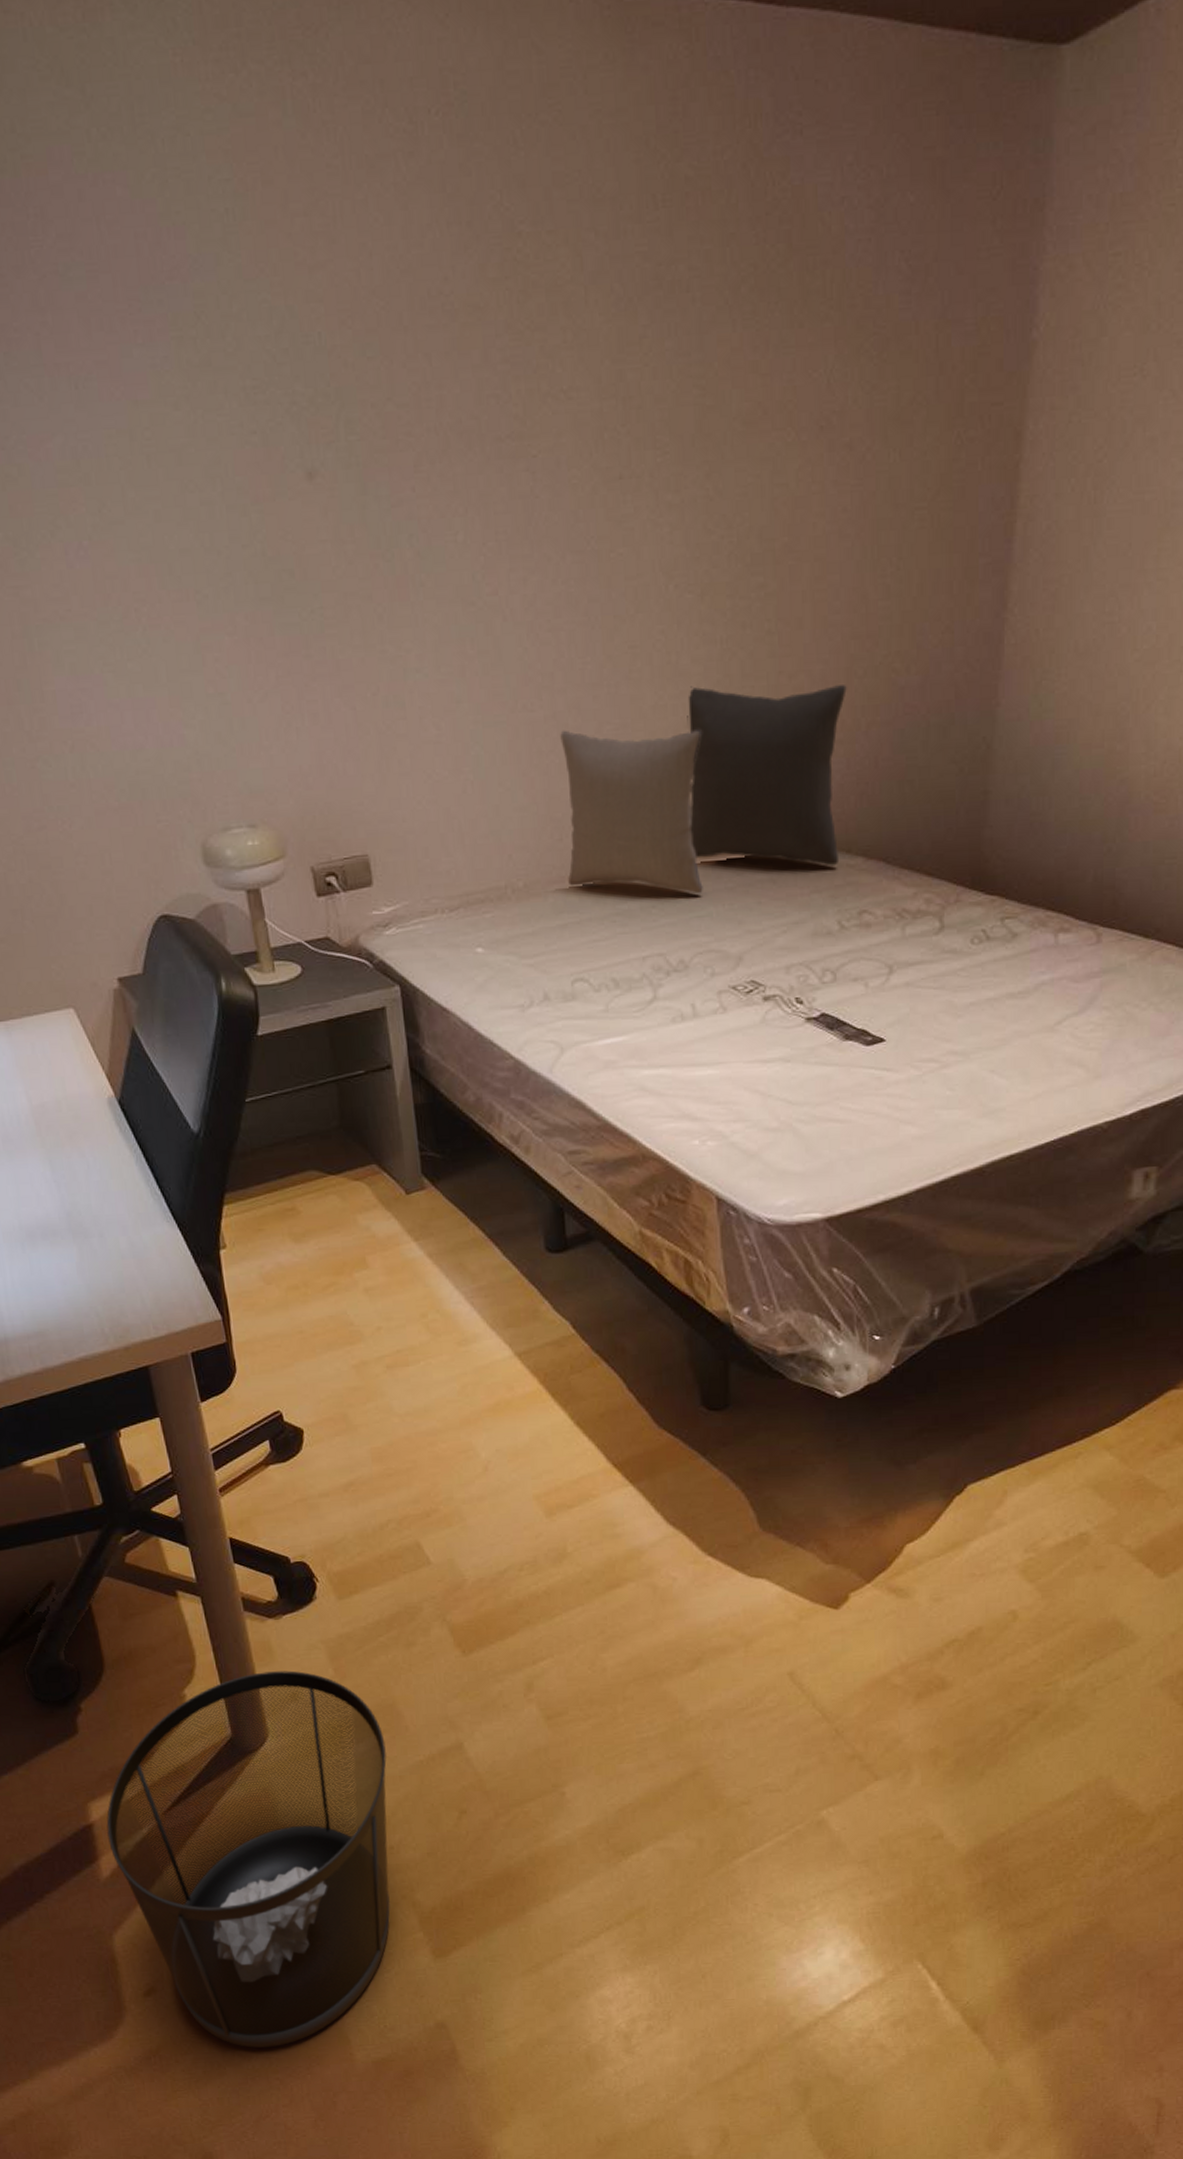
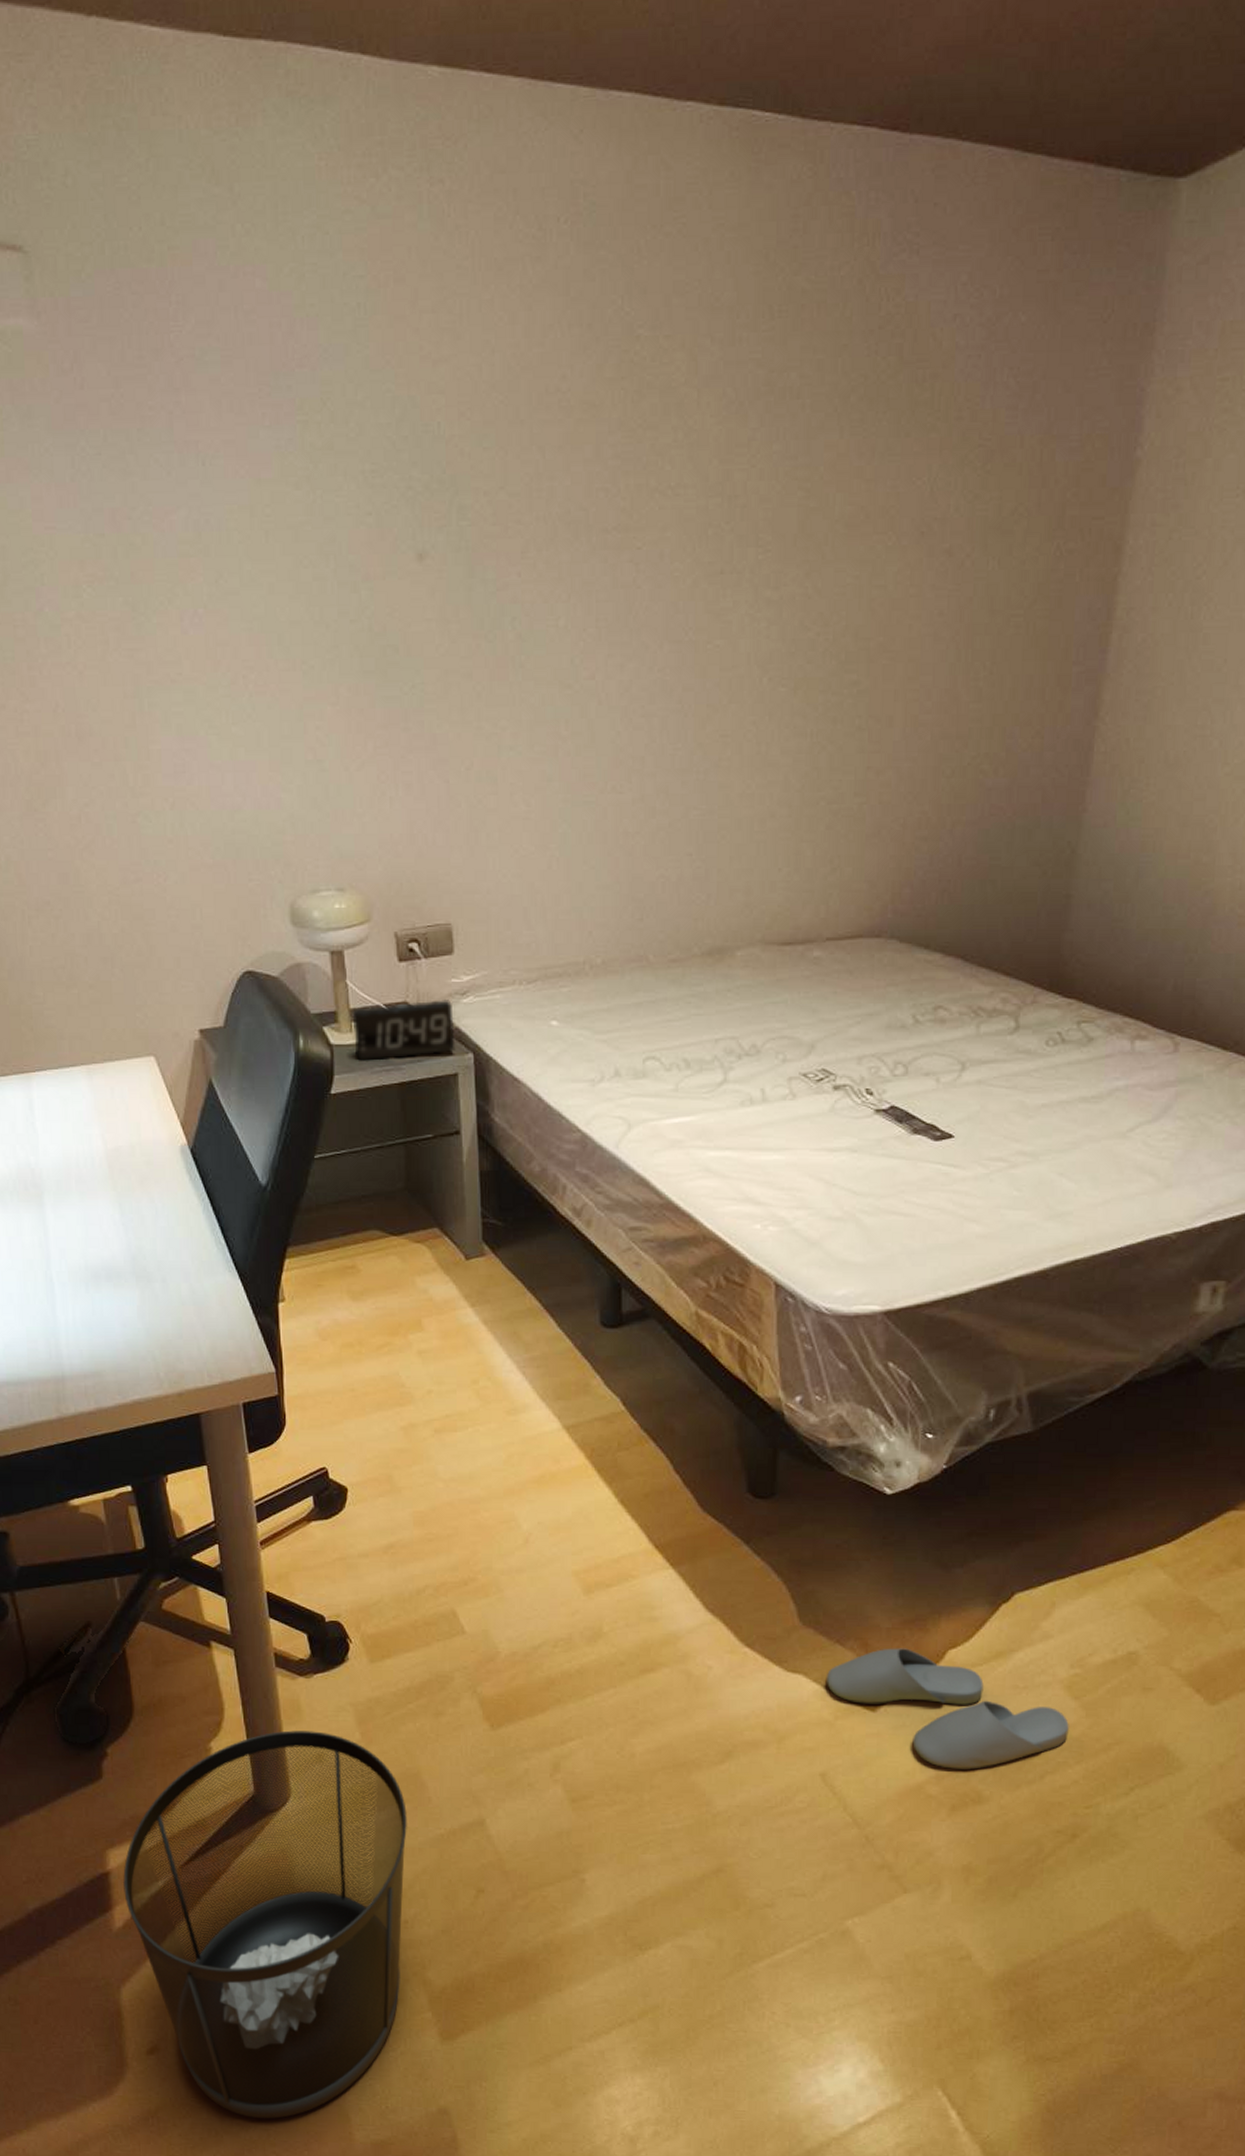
alarm clock: none [273,932,381,1002] -> present [352,1000,456,1062]
pillow: present [560,730,703,894] -> none [646,813,787,981]
pillow: present [687,685,847,866] -> none [770,777,934,961]
slippers: none [789,1545,1026,1659] -> present [827,1648,1069,1770]

